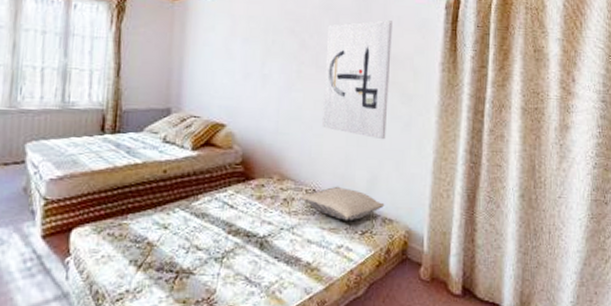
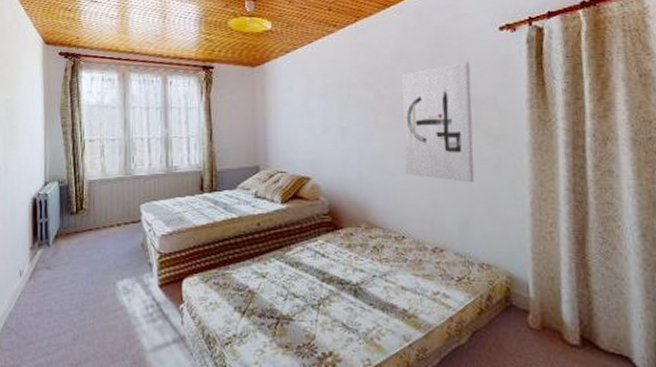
pillow: present [299,186,385,221] -> none [389,232,481,268]

